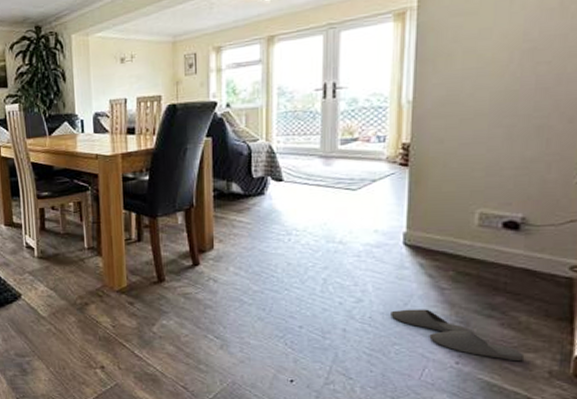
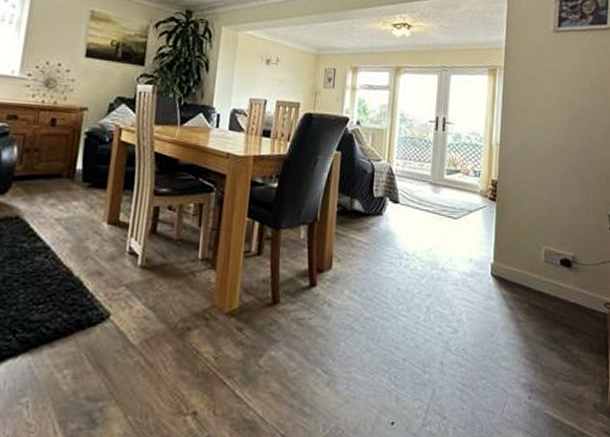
slippers: present [391,309,524,362] -> none [480,341,576,395]

